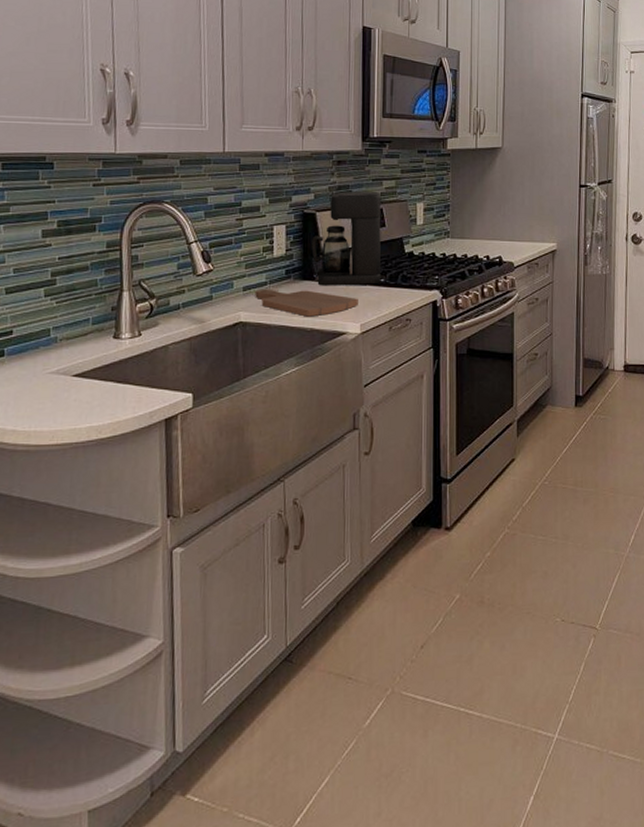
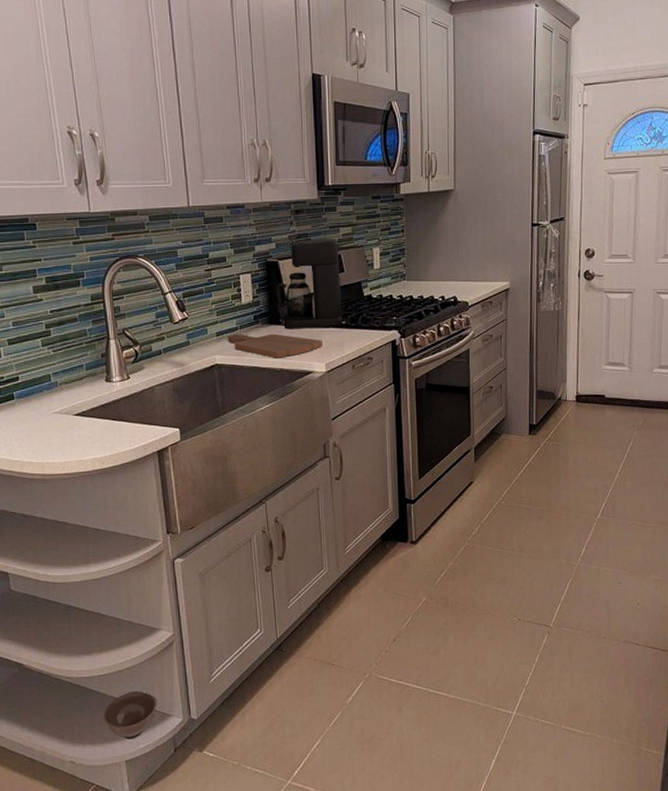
bowl: none [66,716,135,782] -> present [103,691,156,740]

